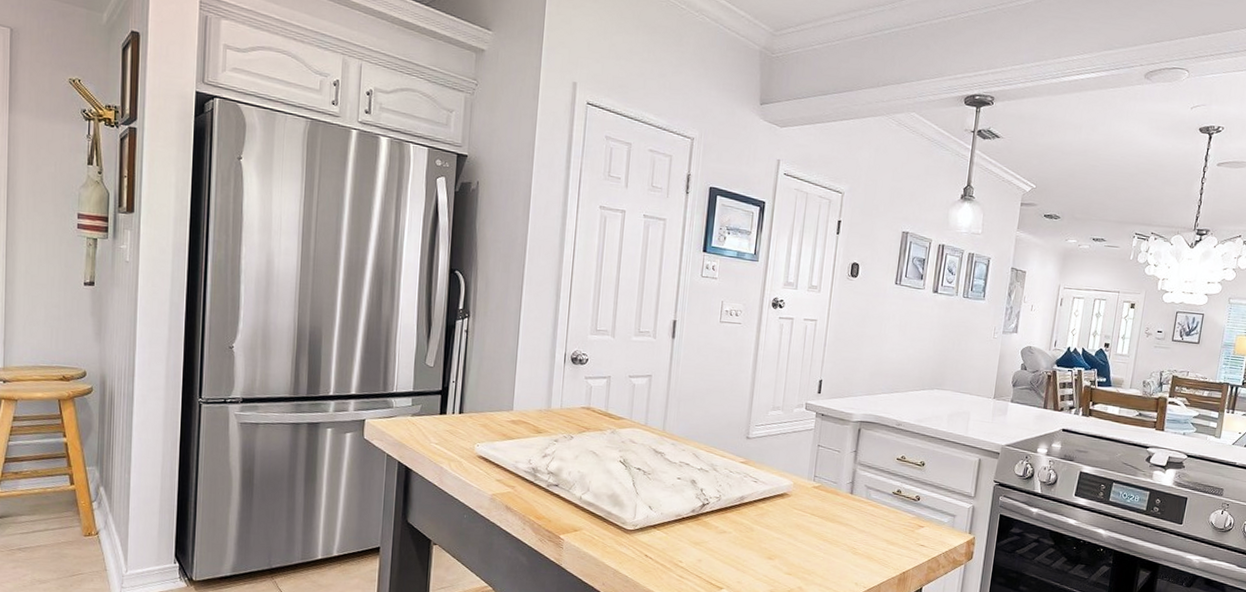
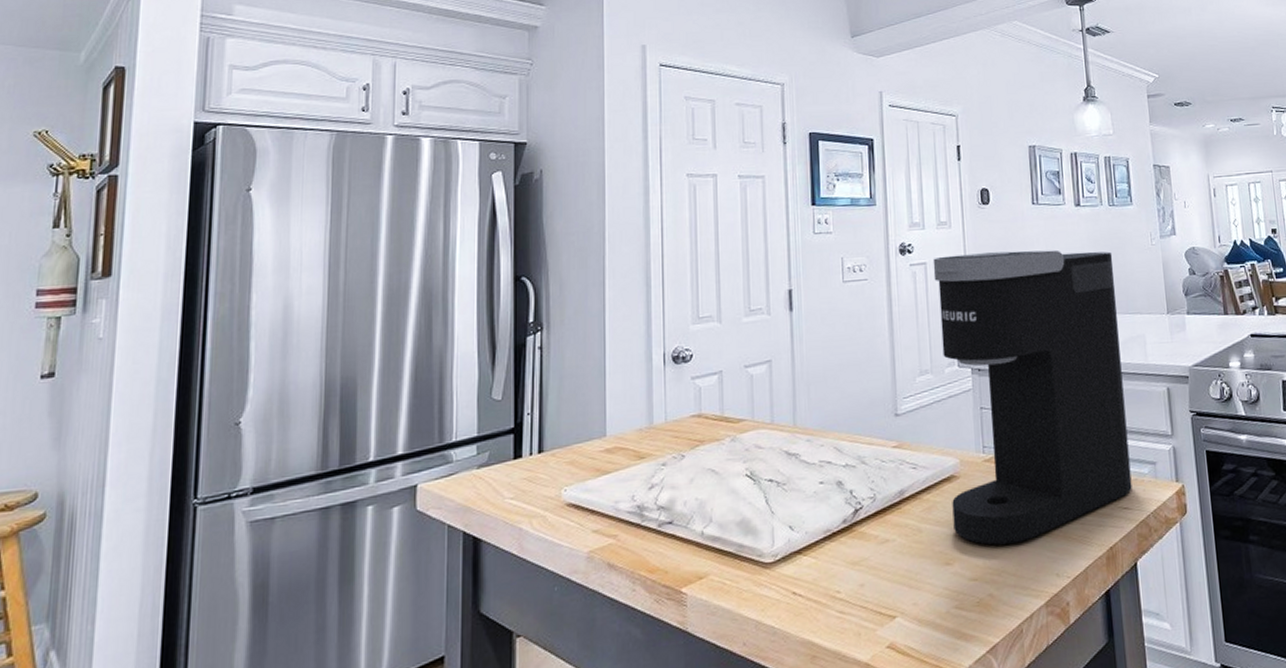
coffee maker: none [779,315,957,555] -> present [933,250,1132,546]

